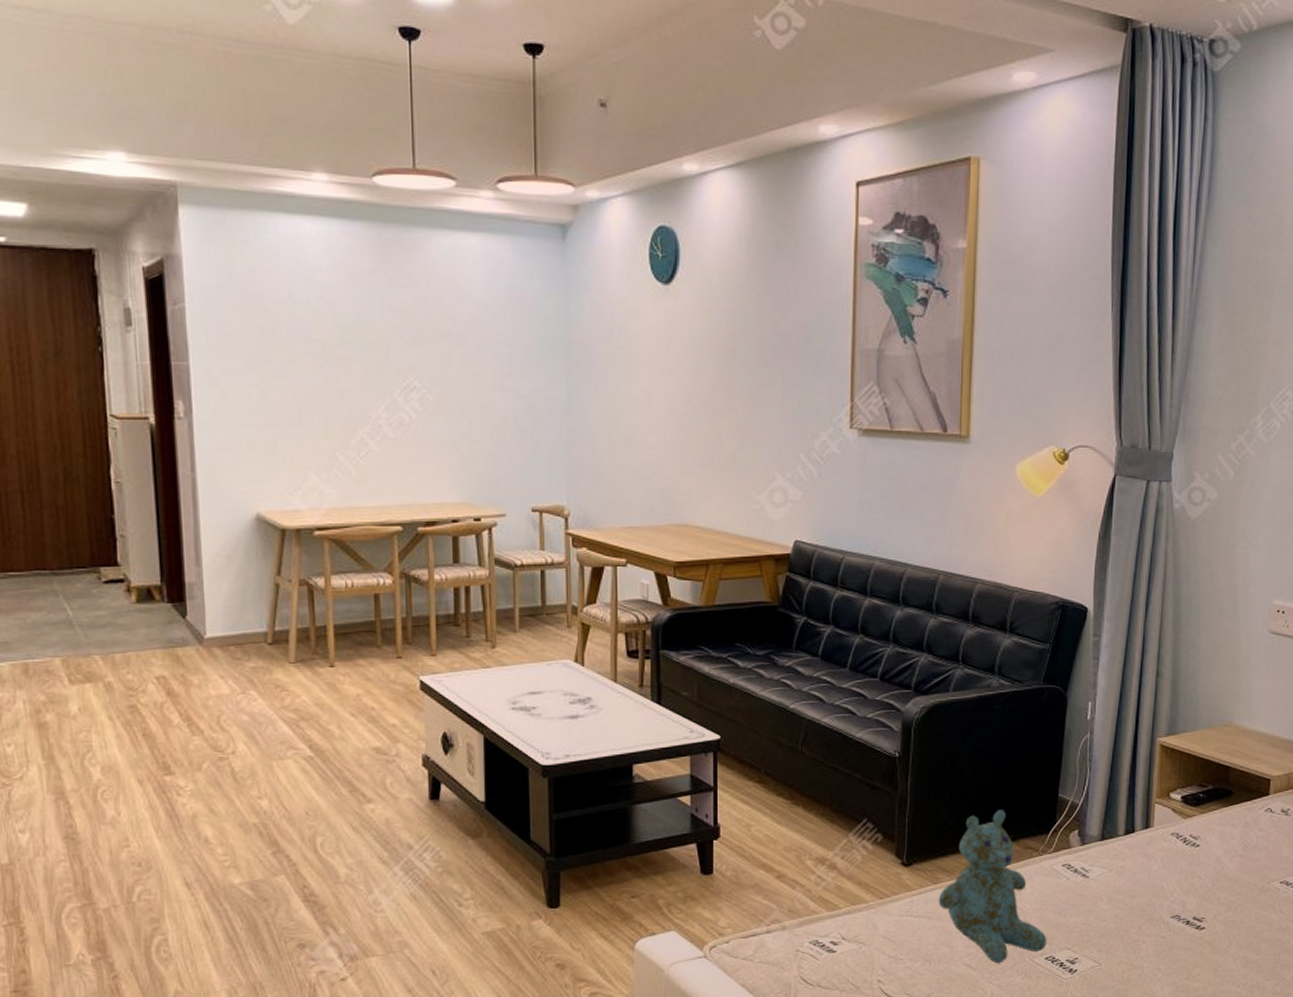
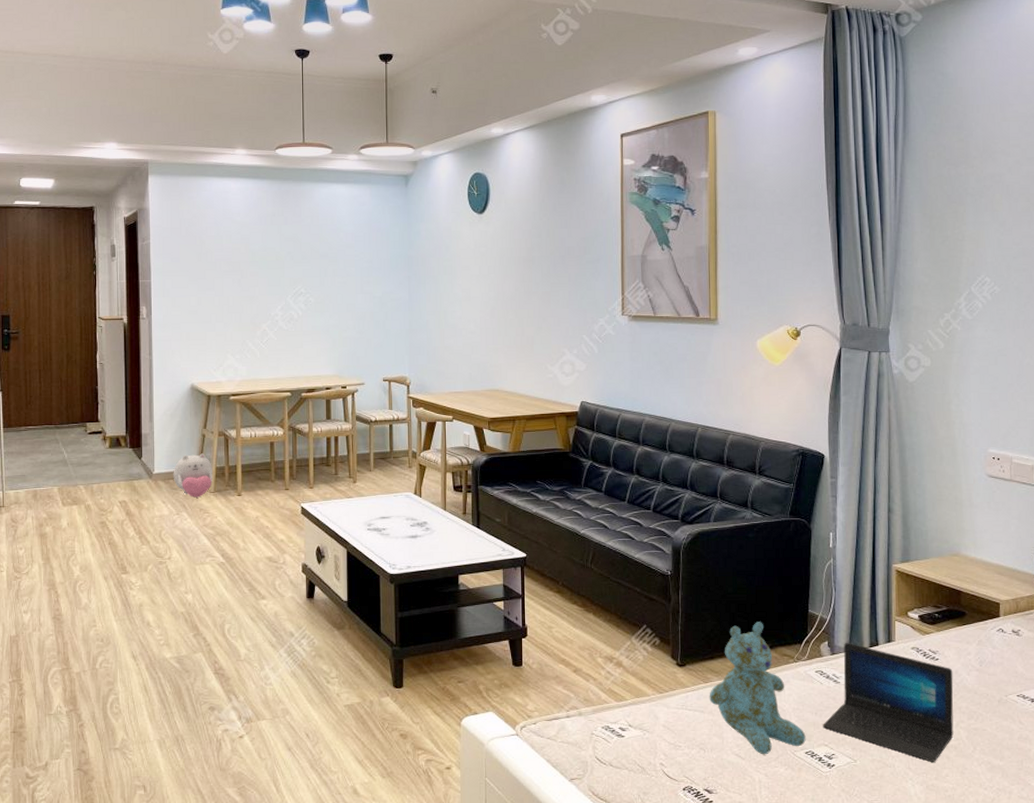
plush toy: none [234,610,292,670] -> present [173,453,212,498]
laptop: none [1067,830,1214,961] -> present [823,642,954,762]

